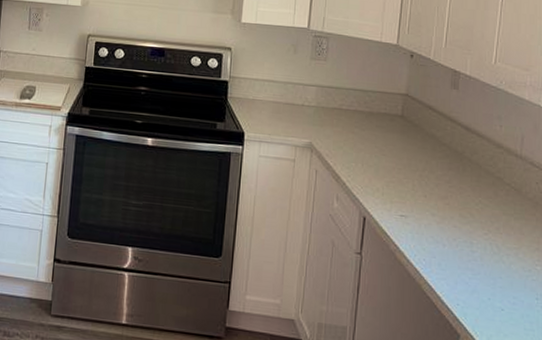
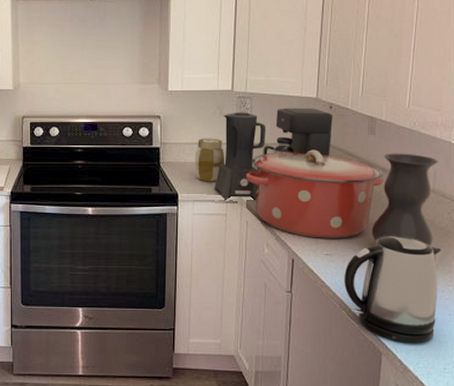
jar: none [263,75,297,124] -> present [194,138,225,182]
blender: none [284,51,343,148] -> present [215,111,267,200]
casserole: none [317,98,466,200] -> present [245,150,383,240]
coffee maker: none [337,52,413,107] -> present [263,107,333,156]
kettle: none [420,200,529,330] -> present [344,235,442,344]
vase: none [451,111,527,218] -> present [371,153,439,246]

